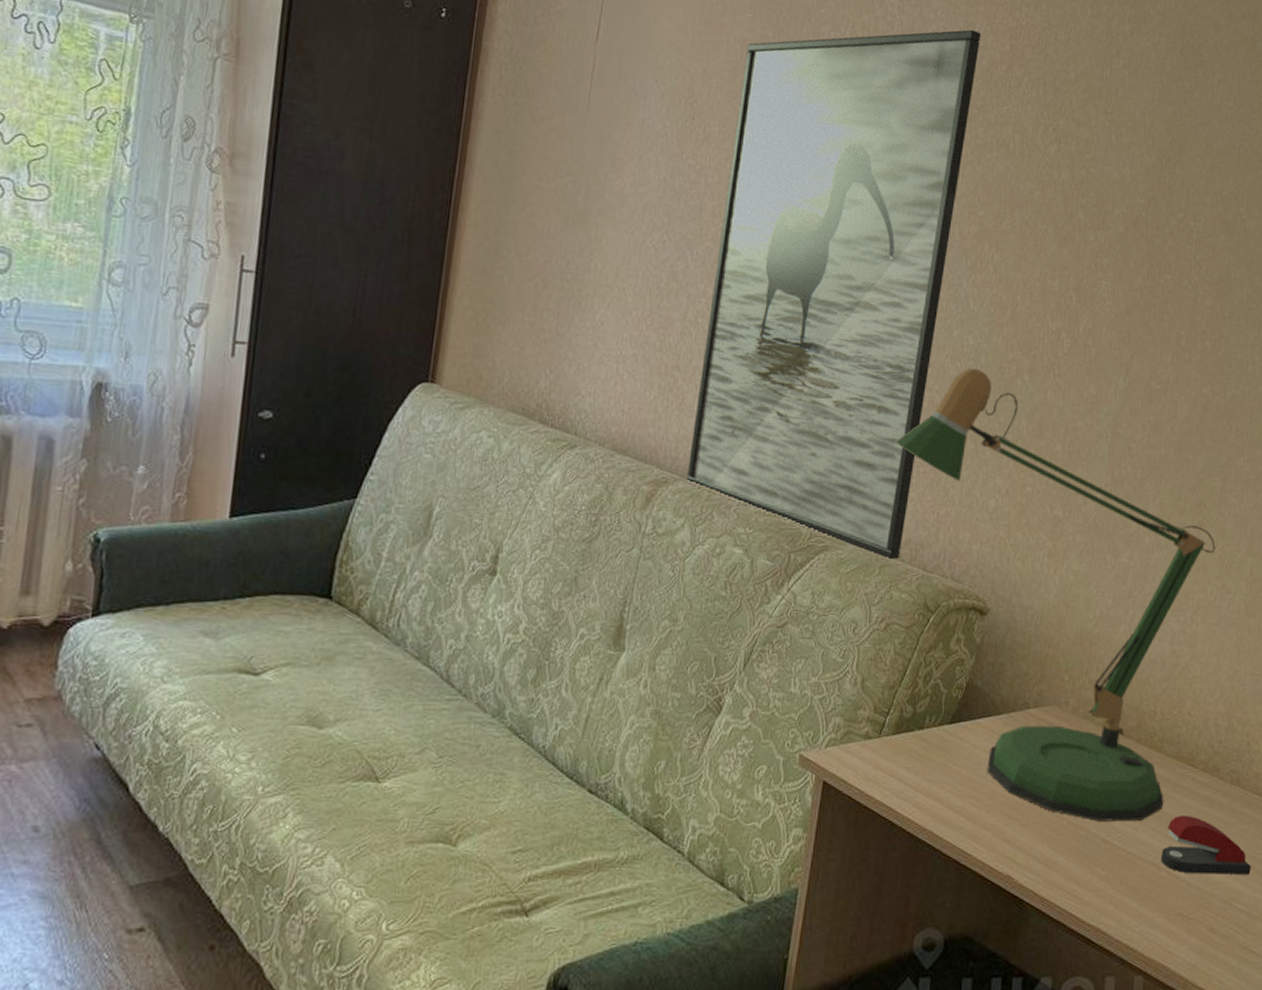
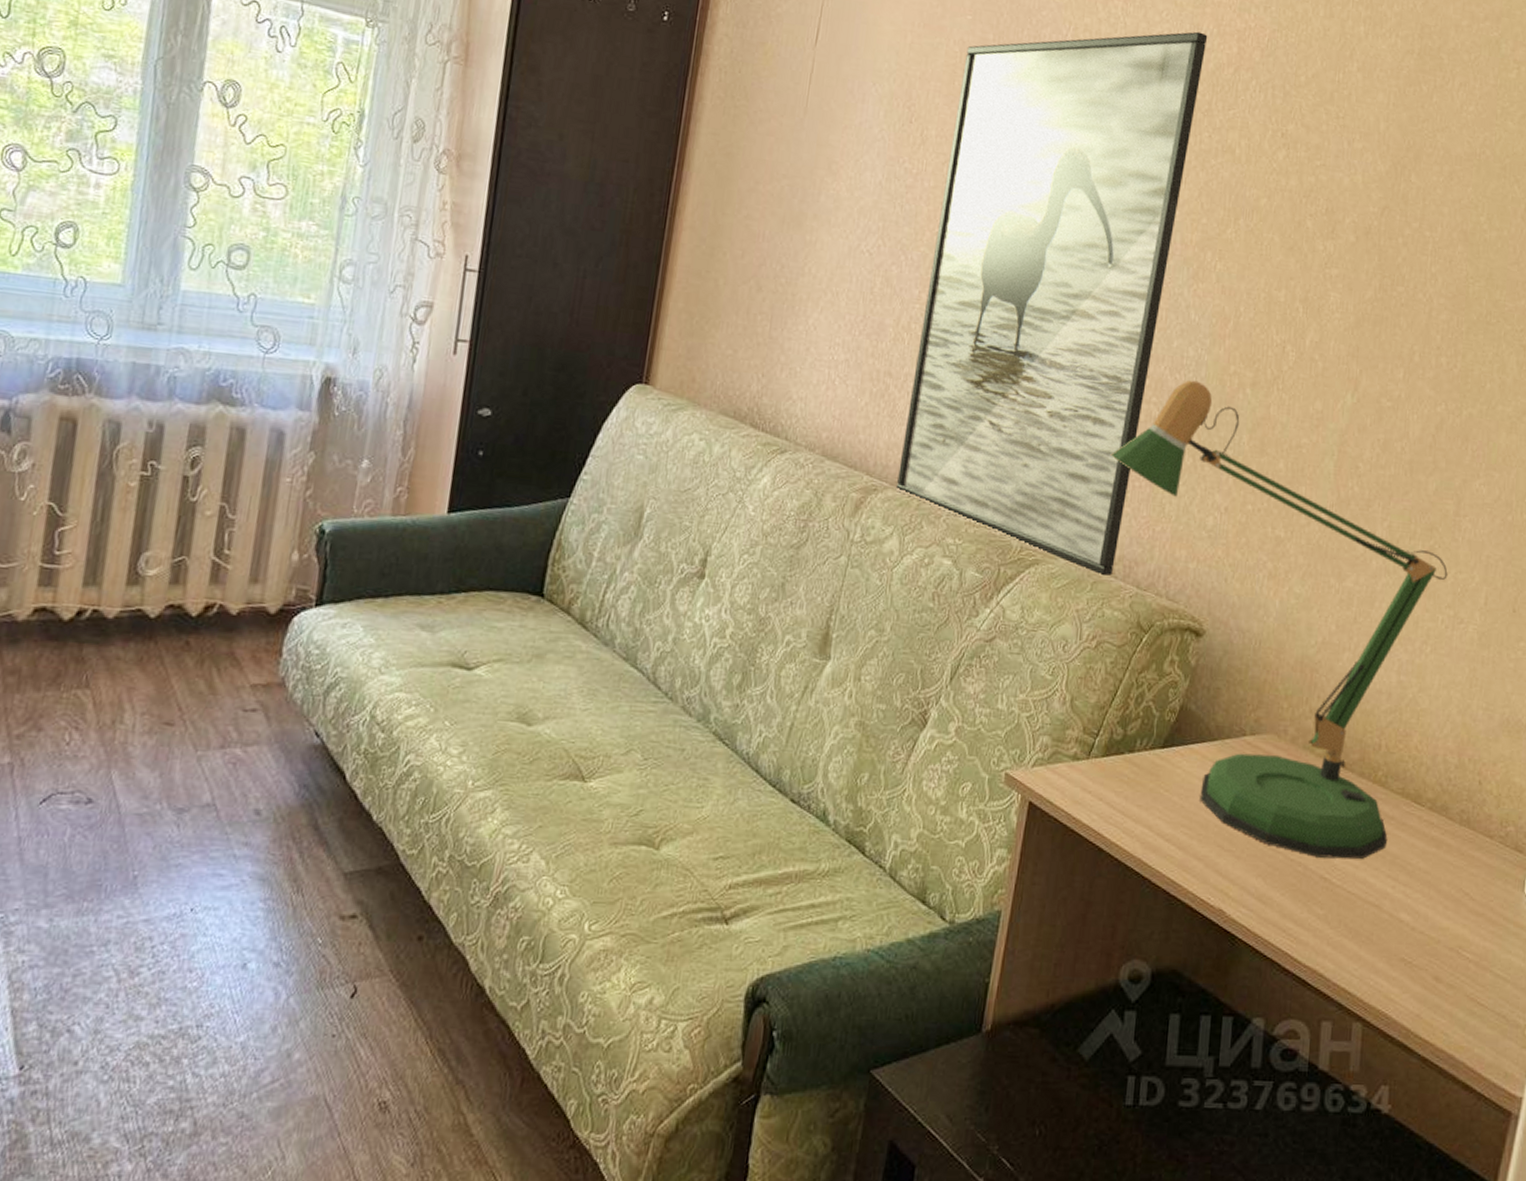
stapler: present [1160,816,1251,875] -> none [1382,855,1481,922]

